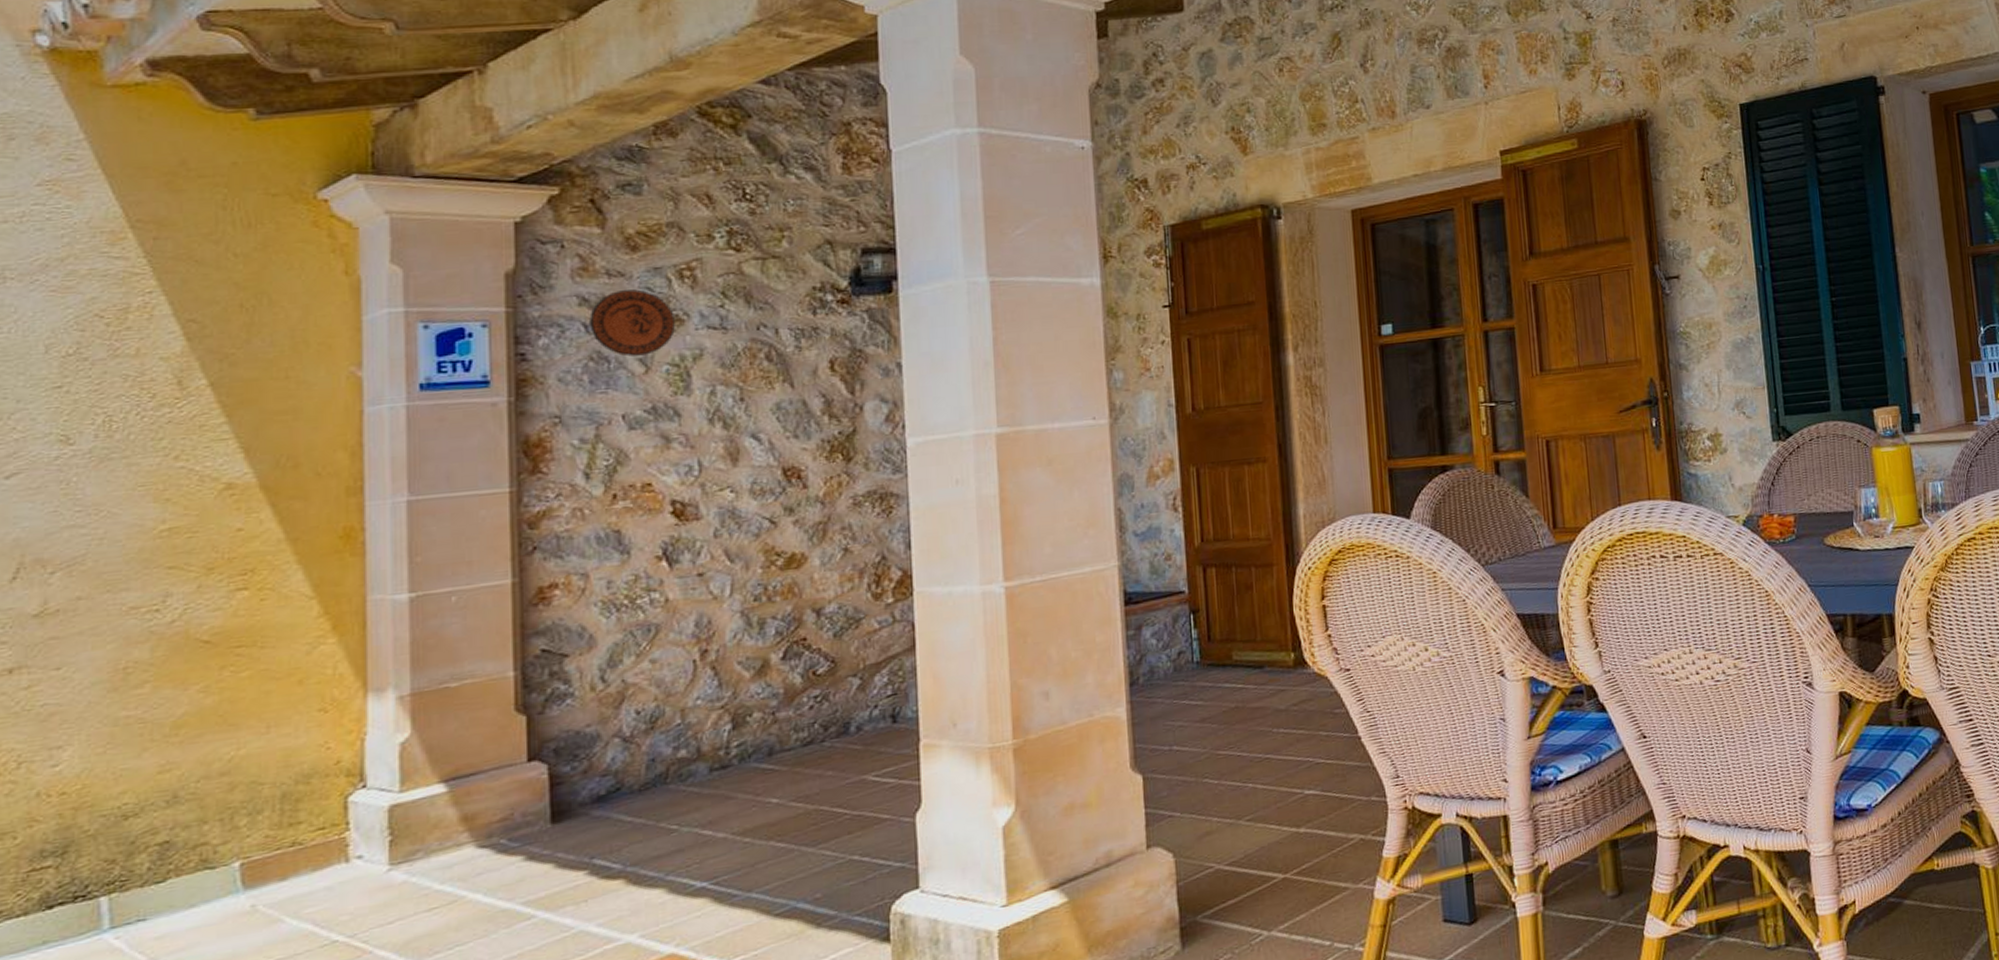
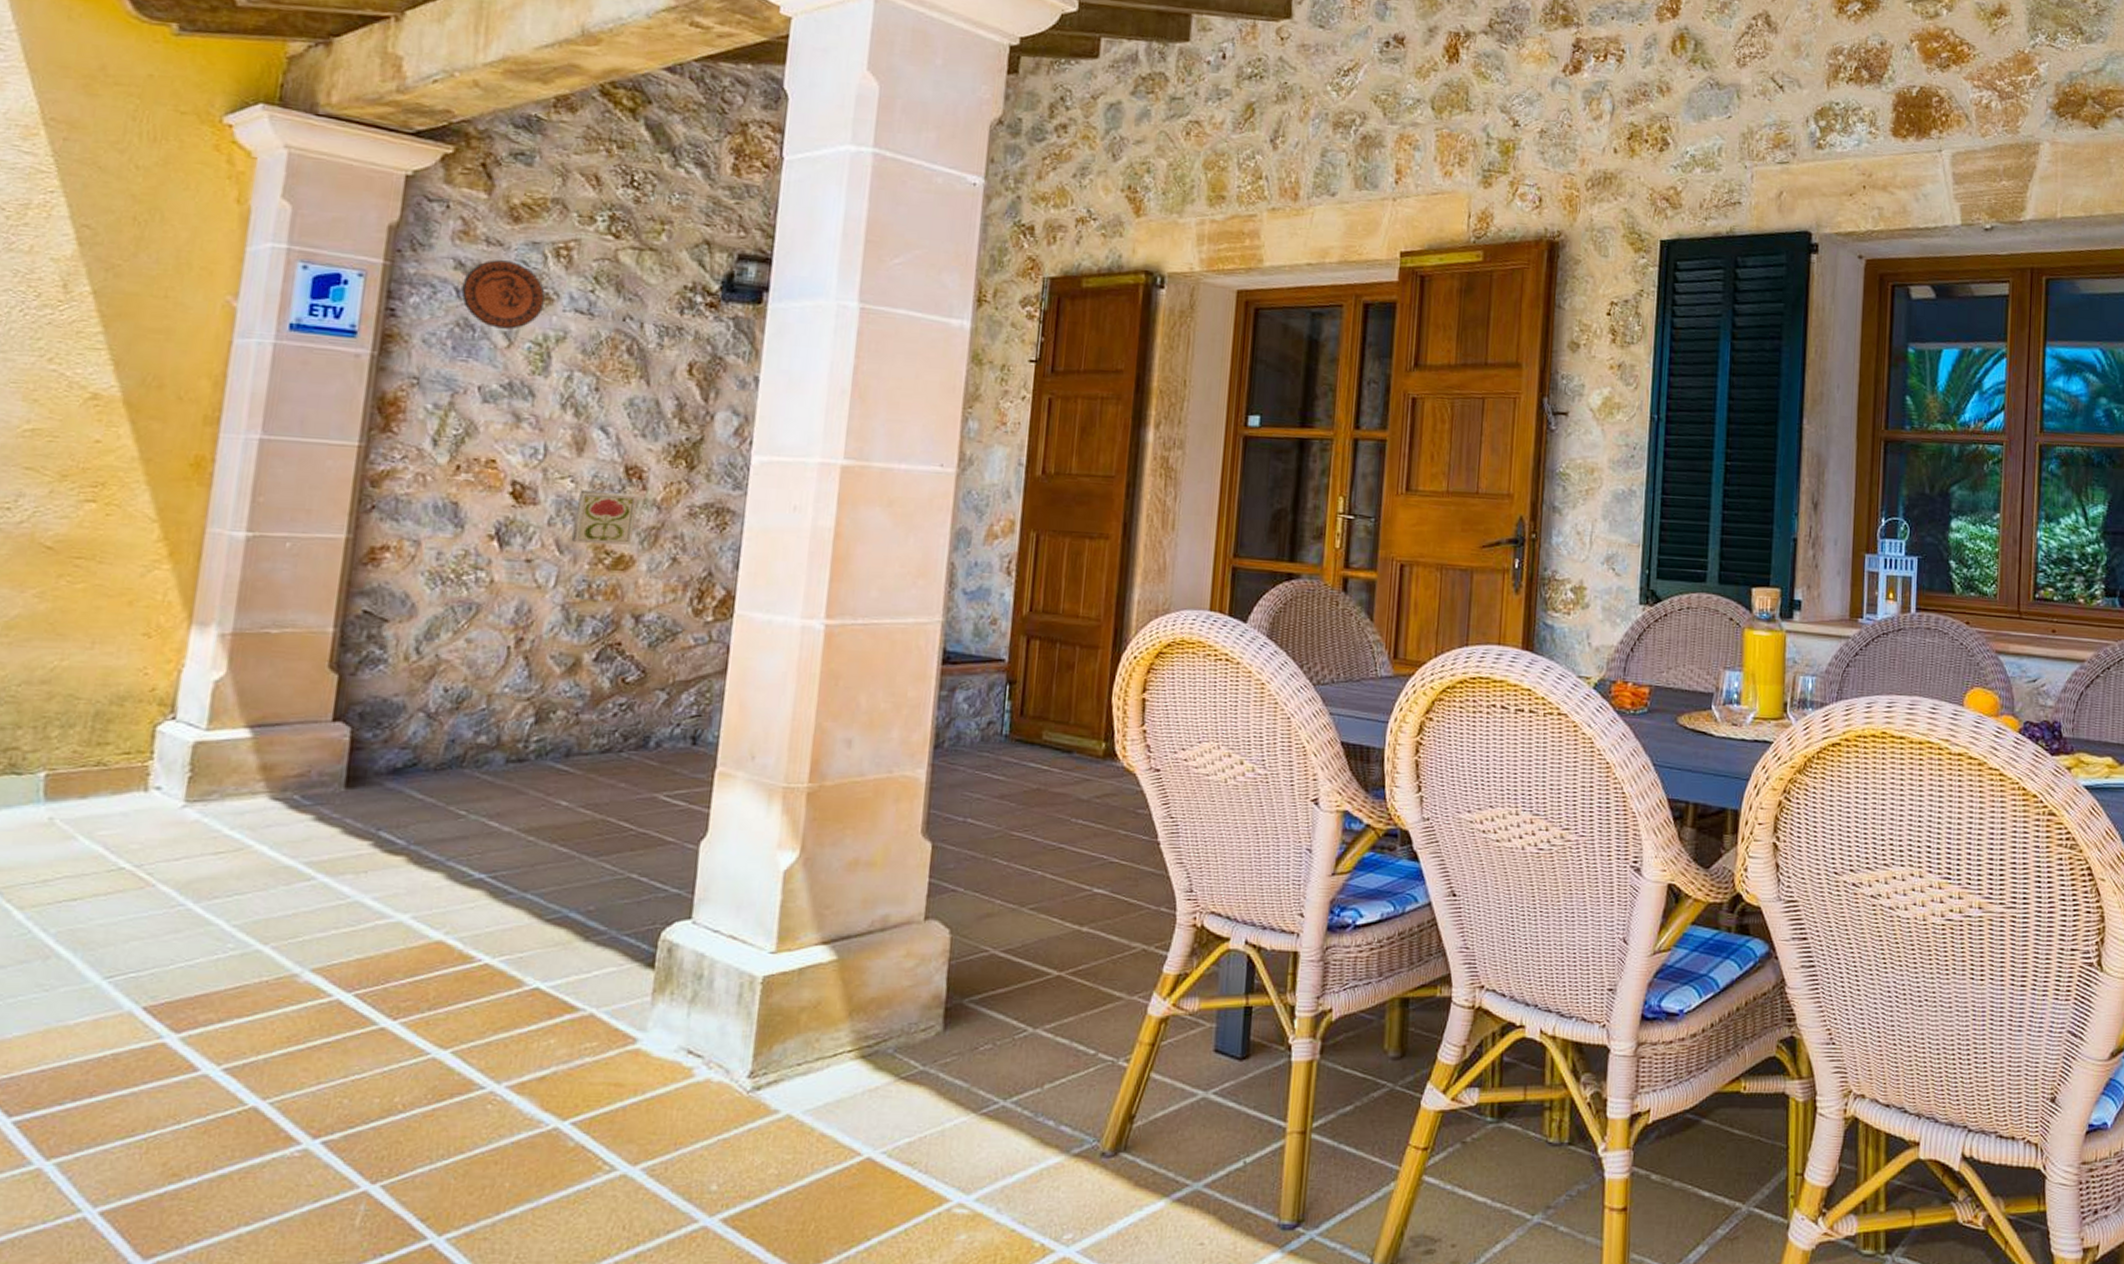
decorative tile: none [739,494,802,550] -> present [571,490,639,545]

